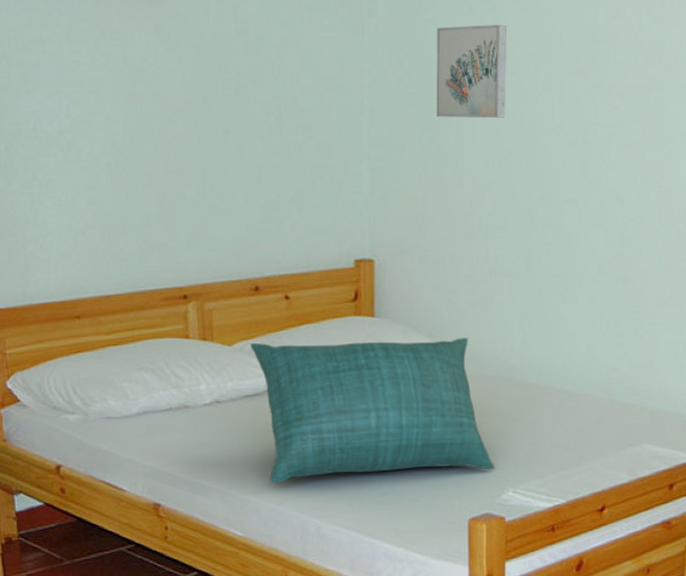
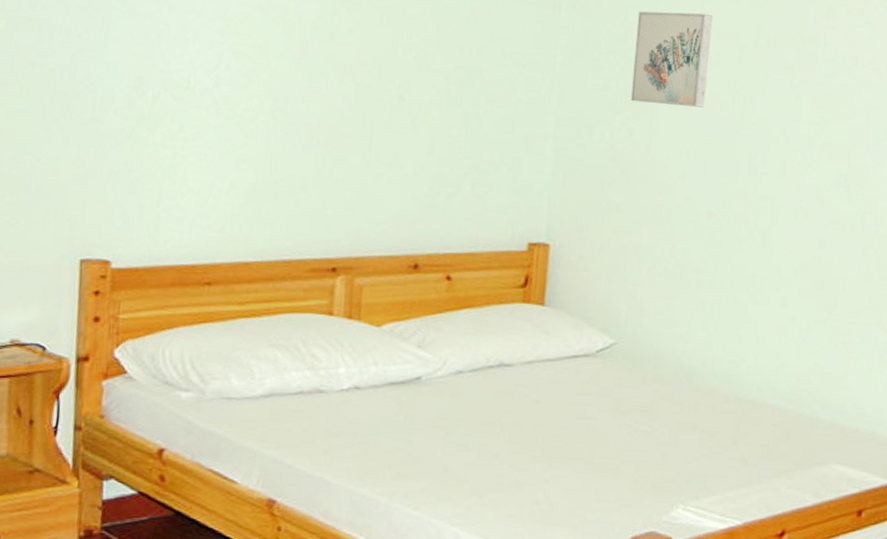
cushion: present [250,338,495,484] -> none [401,325,665,485]

